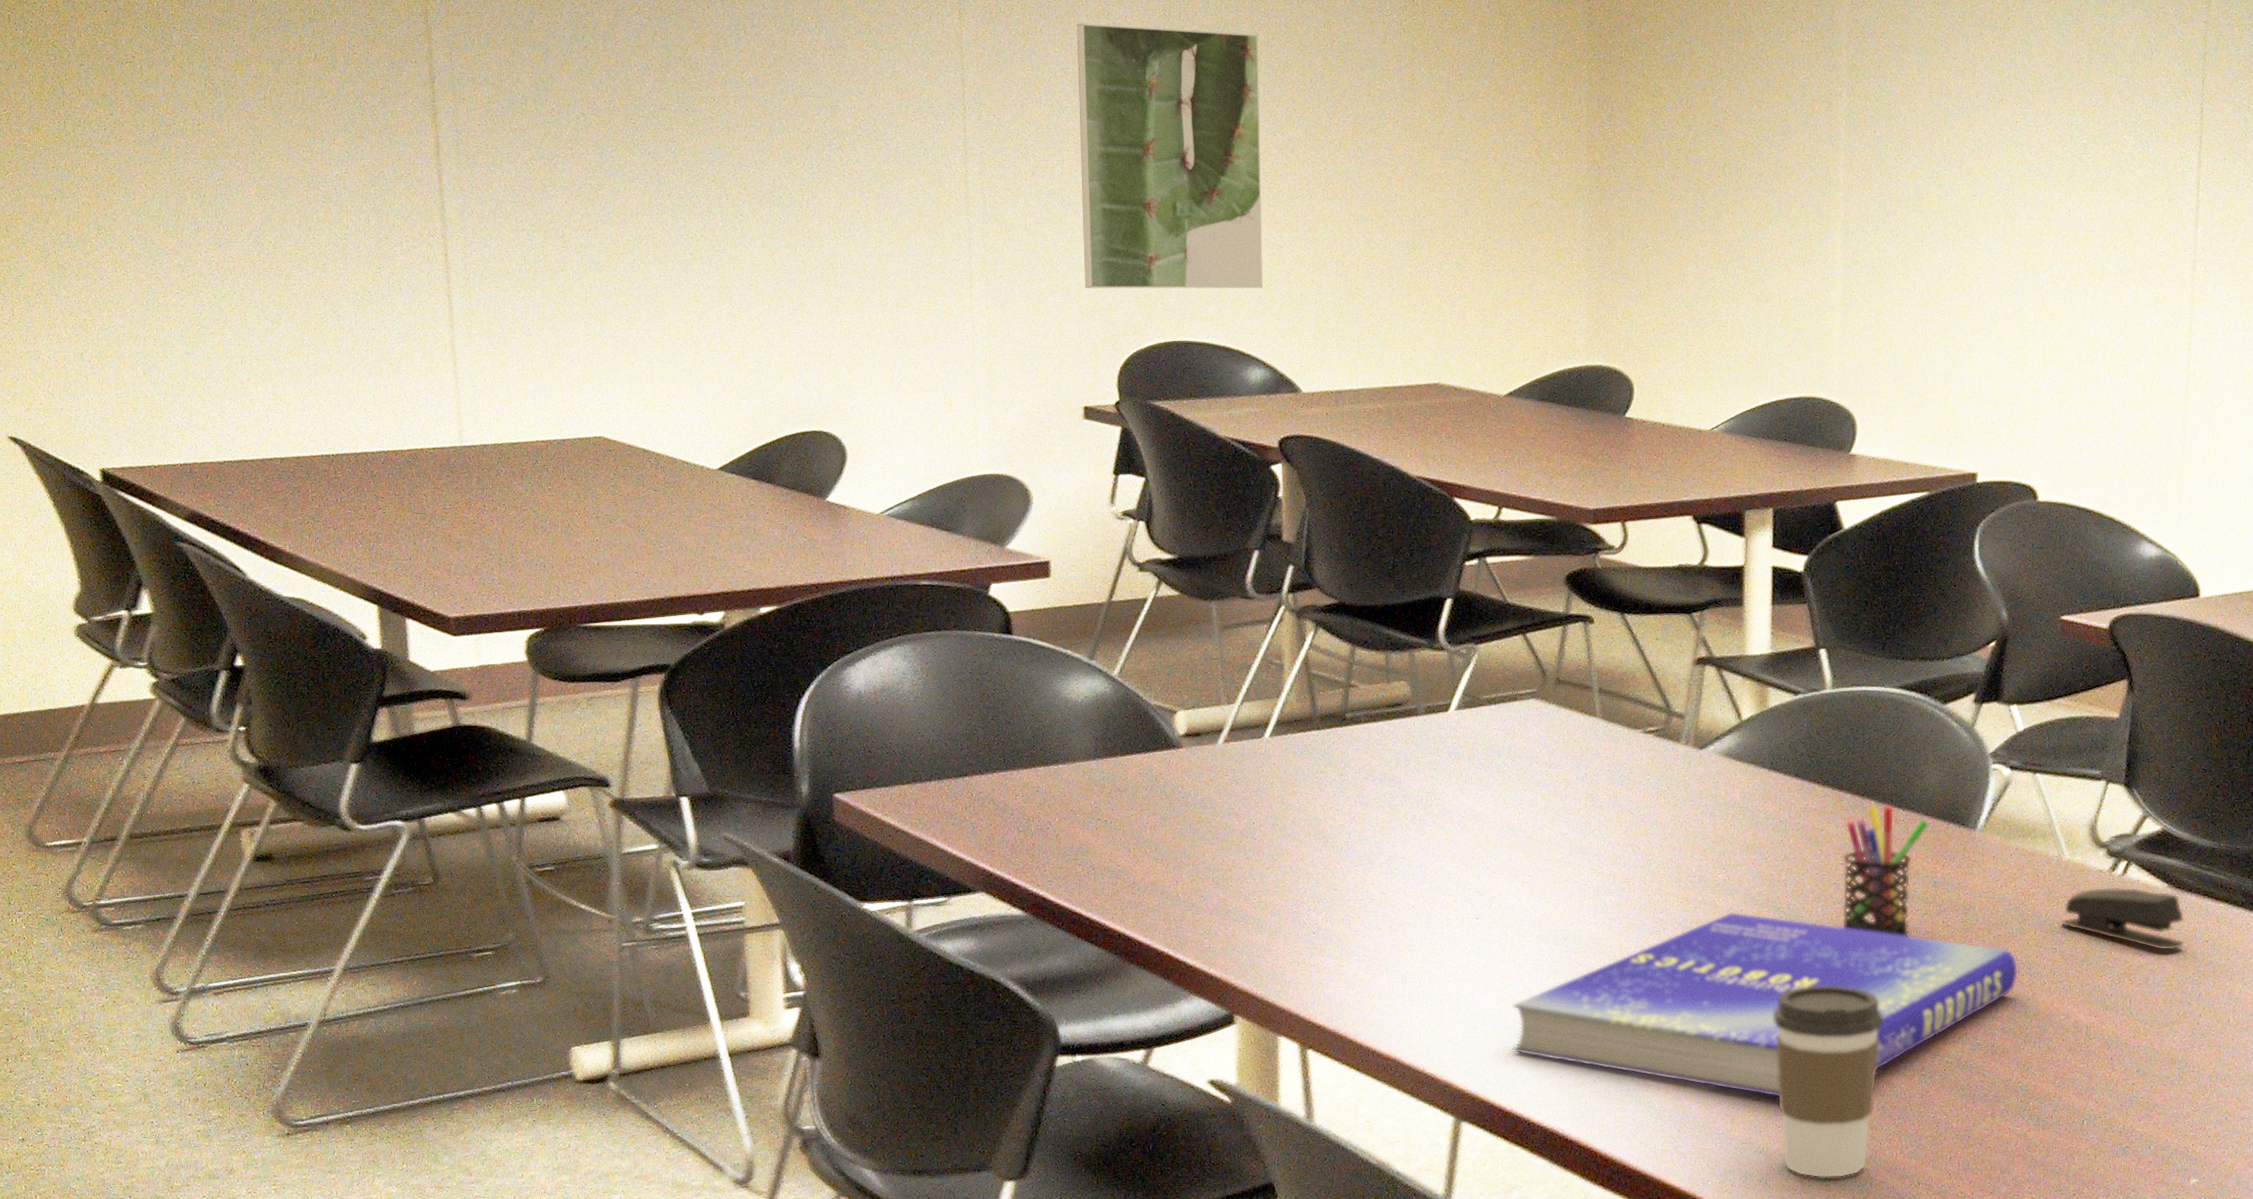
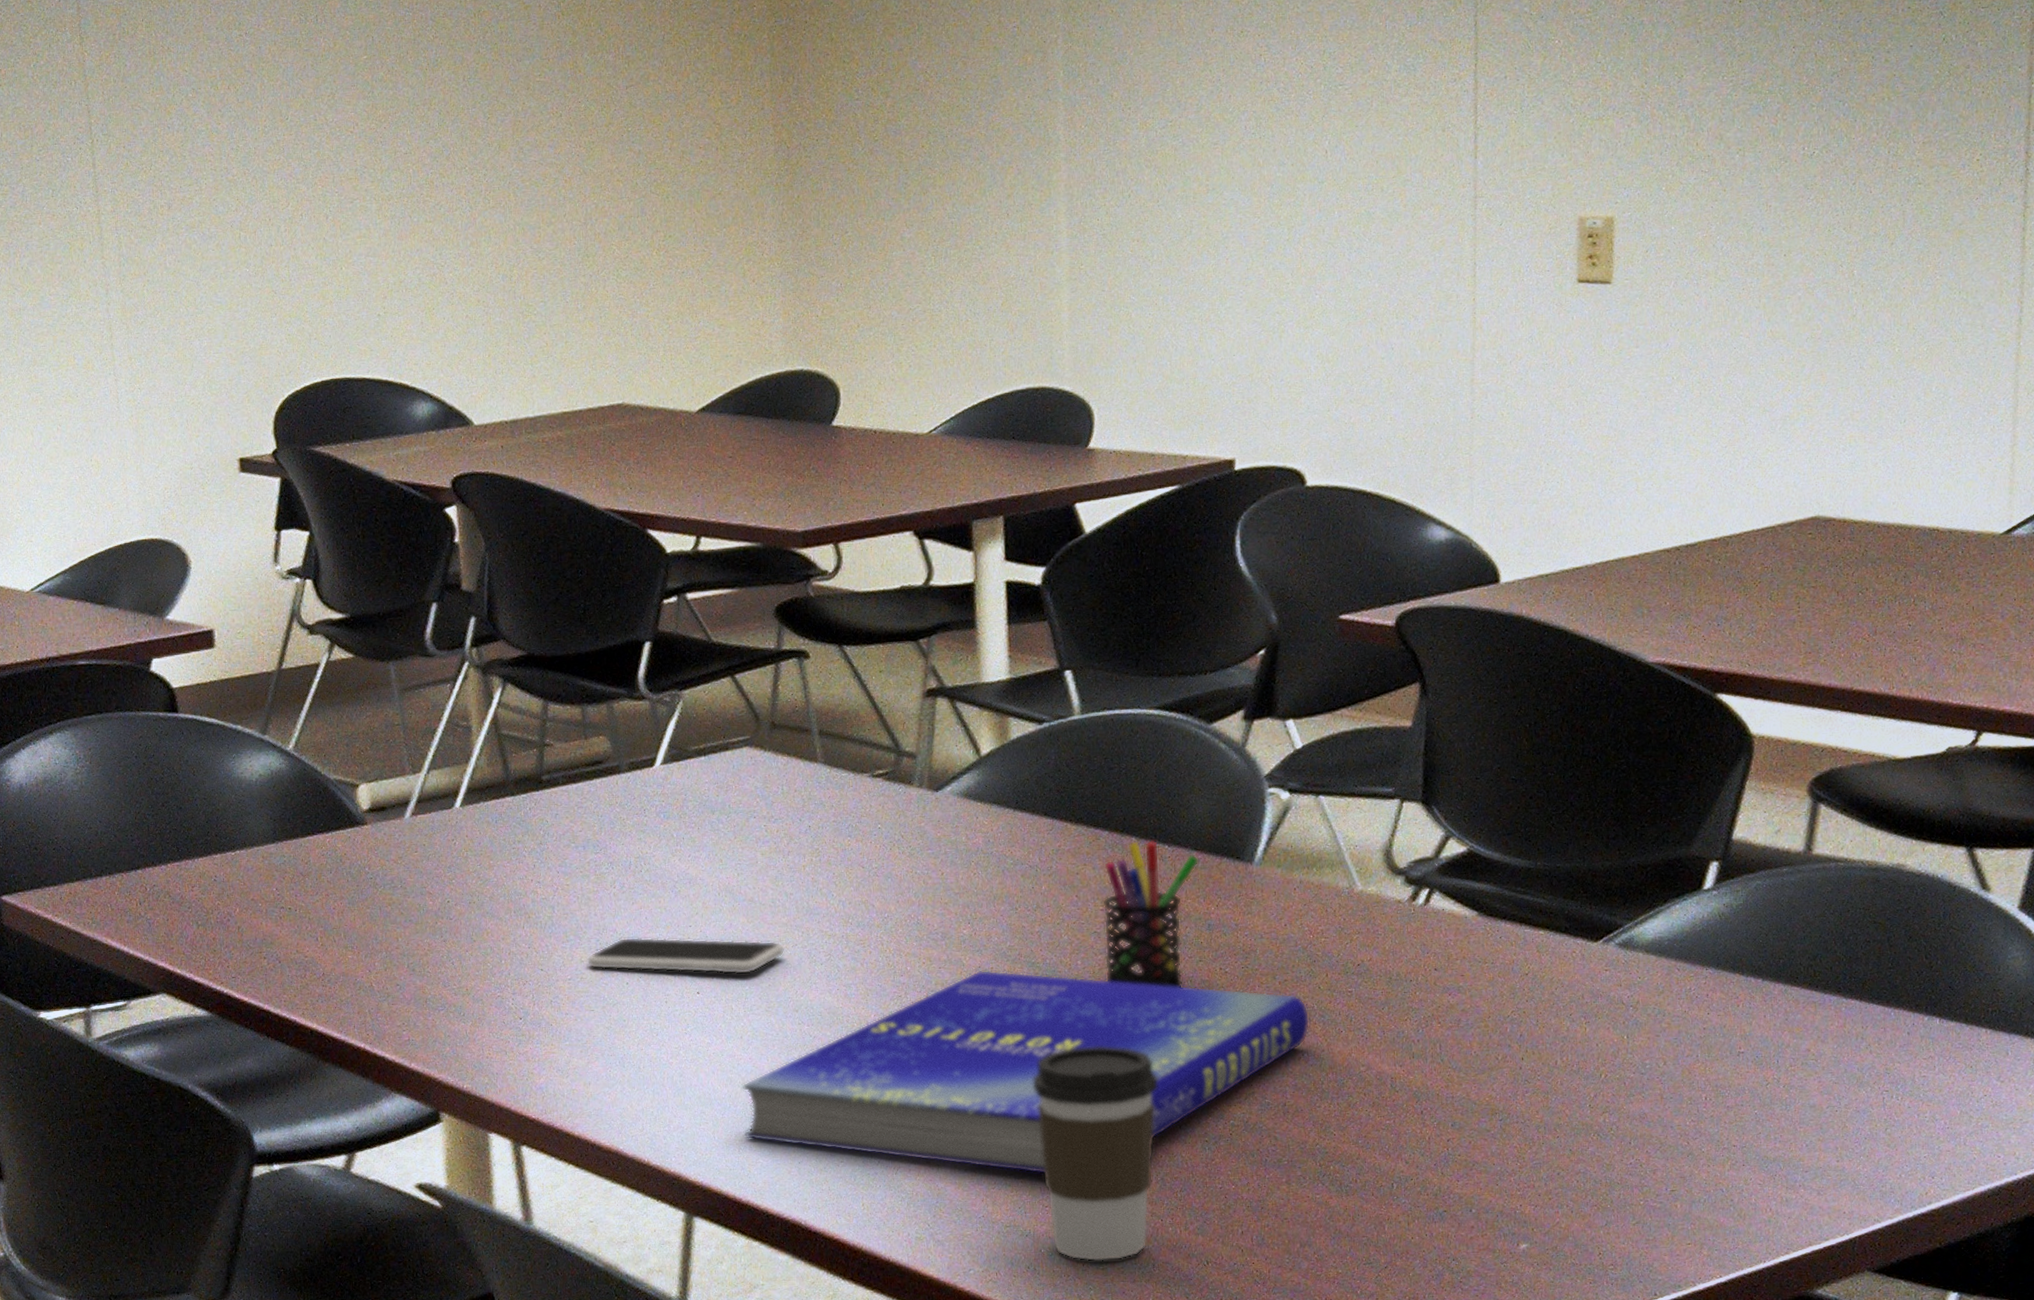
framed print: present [1076,23,1263,289] -> none [206,31,424,329]
smartphone: none [1377,864,1558,904] -> present [586,937,785,975]
stapler: present [2061,887,2185,951] -> none [1355,917,1501,988]

